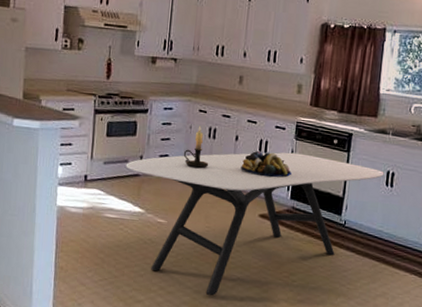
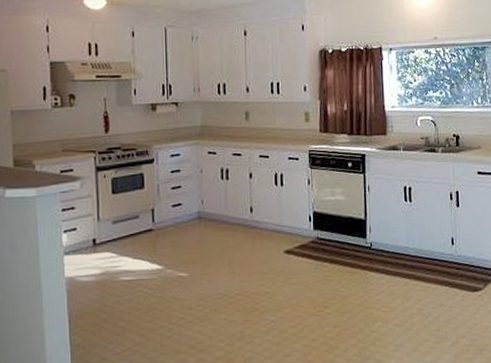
dining table: present [126,152,385,296] -> none [137,181,402,345]
candle holder: present [183,126,209,169] -> none [197,168,226,214]
fruit bowl: present [241,151,292,178] -> none [259,185,311,211]

